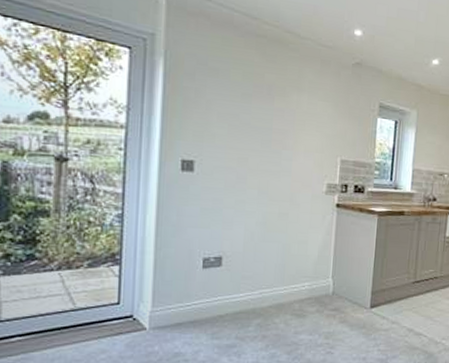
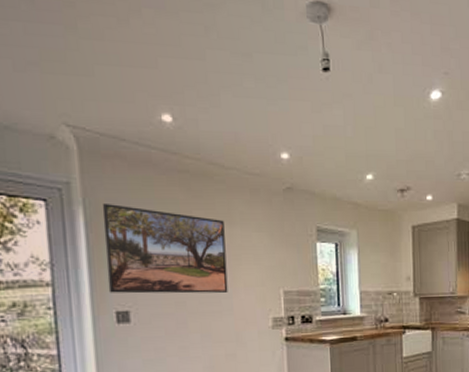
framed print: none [177,58,293,155] -> present [102,204,228,294]

